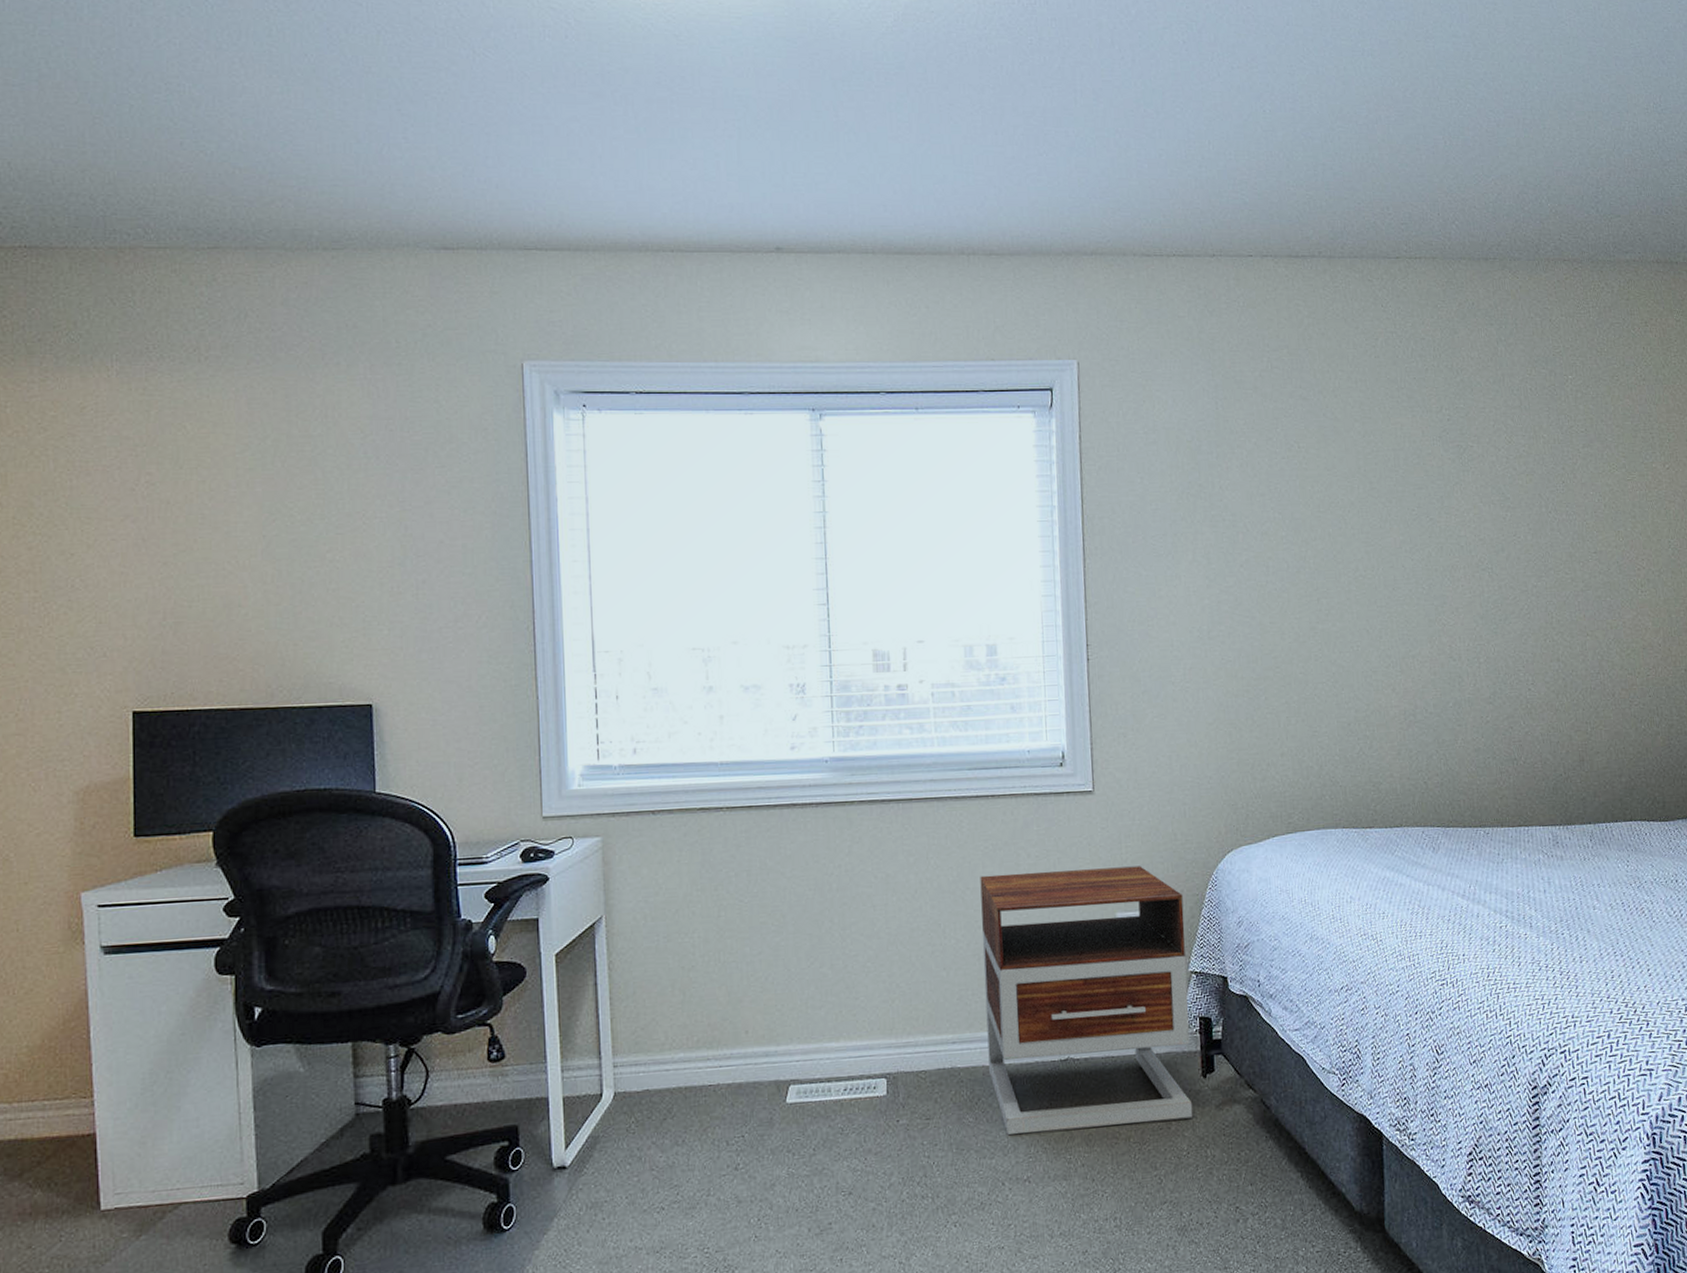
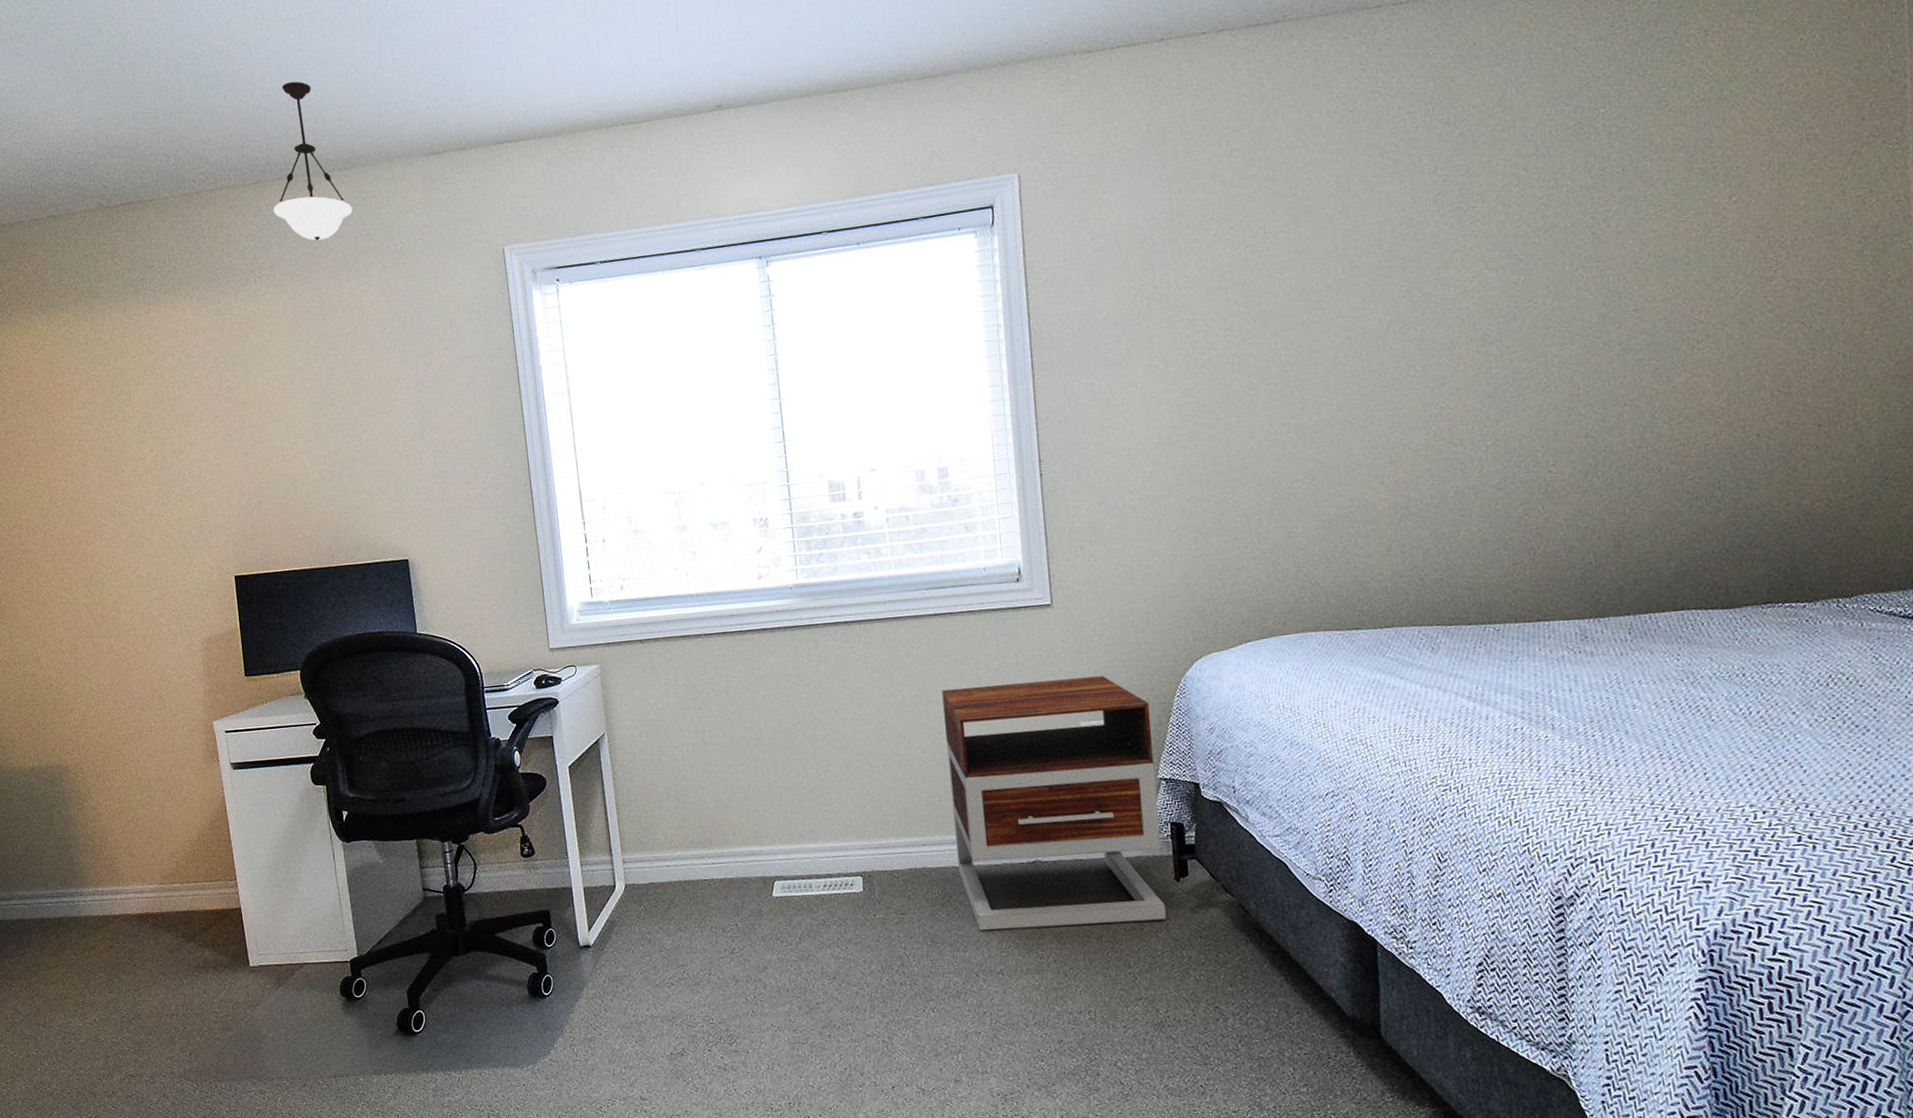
pendant light: none [233,141,337,325] -> present [273,81,353,241]

